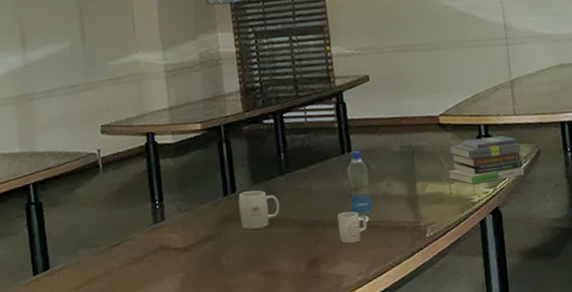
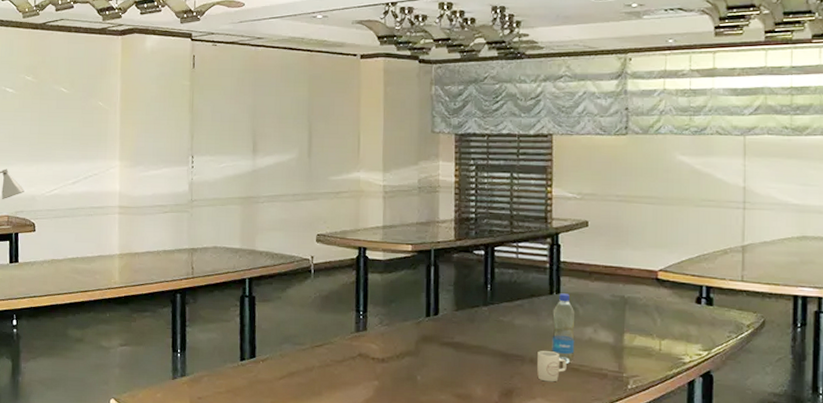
mug: present [238,190,280,230] -> none [439,316,480,353]
books: present [448,135,524,184] -> none [660,299,744,345]

